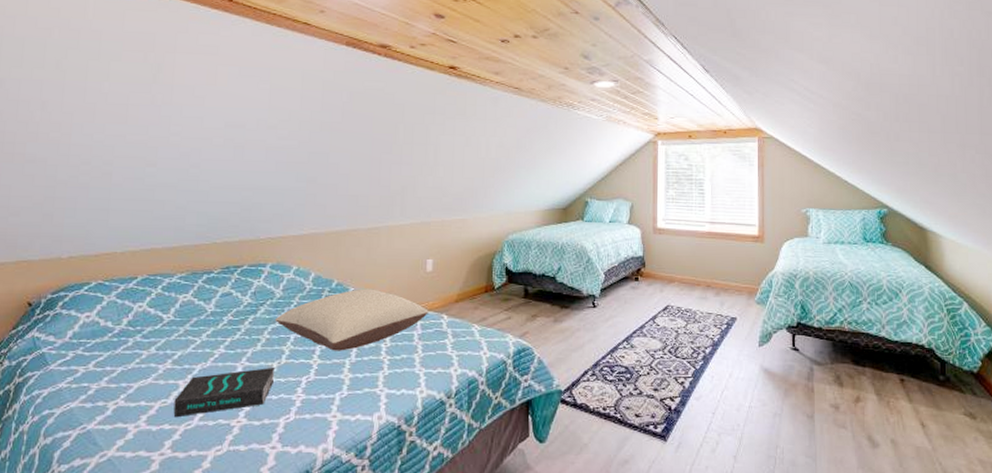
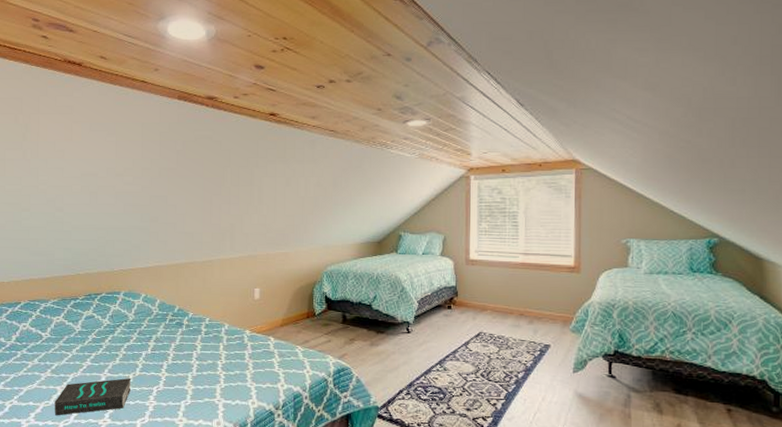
pillow: present [274,288,429,351] -> none [129,313,257,366]

